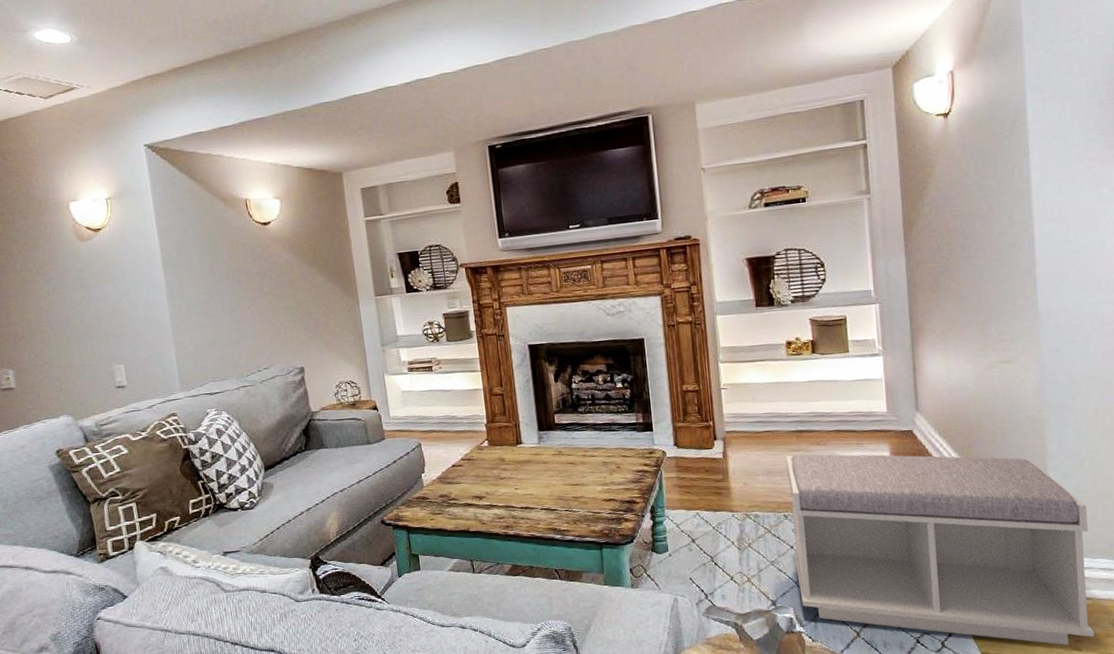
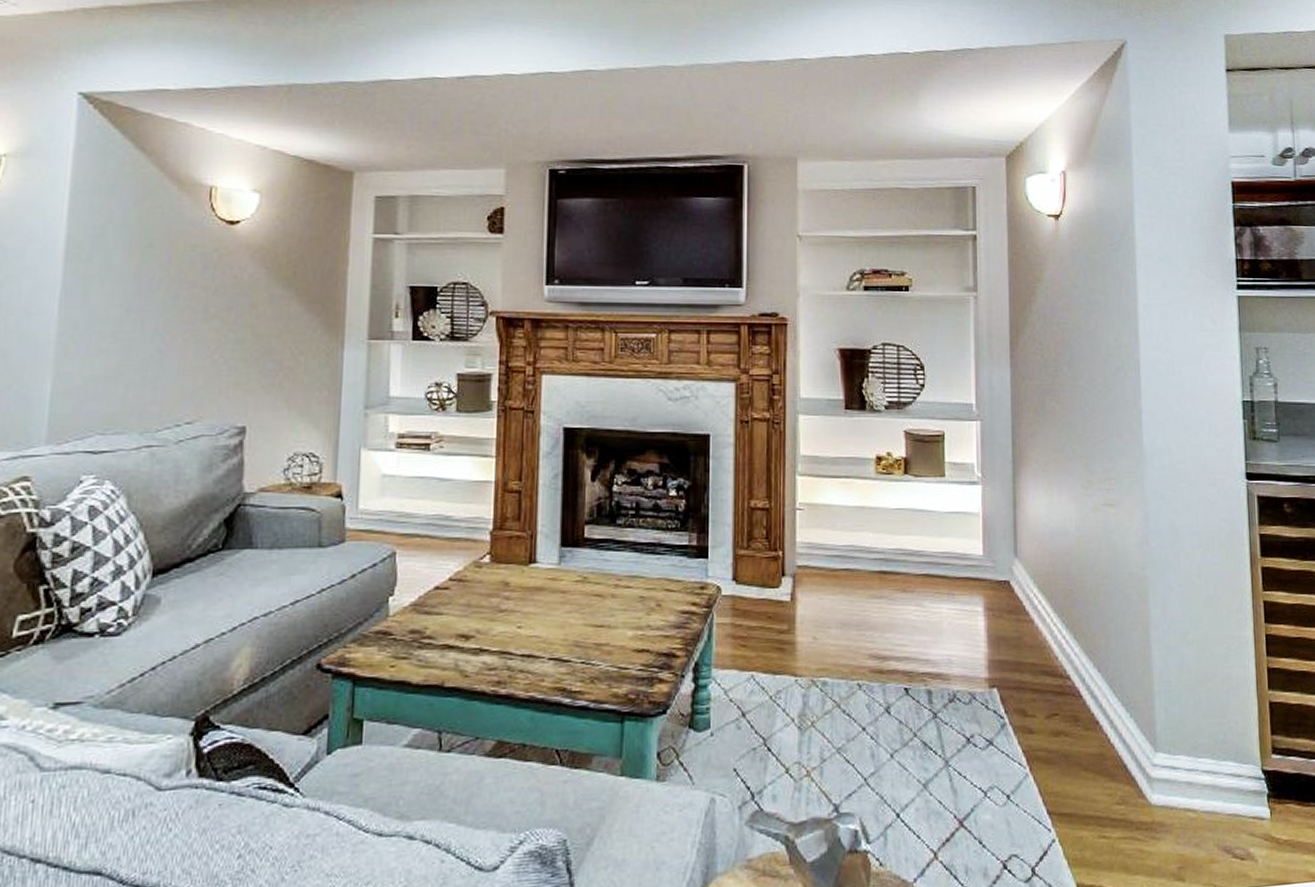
bench: present [786,454,1095,646] -> none [865,603,1198,874]

